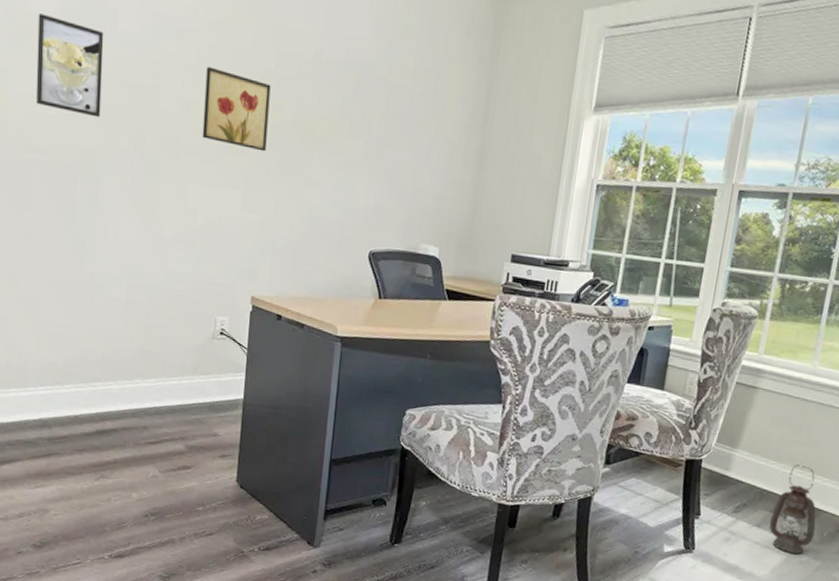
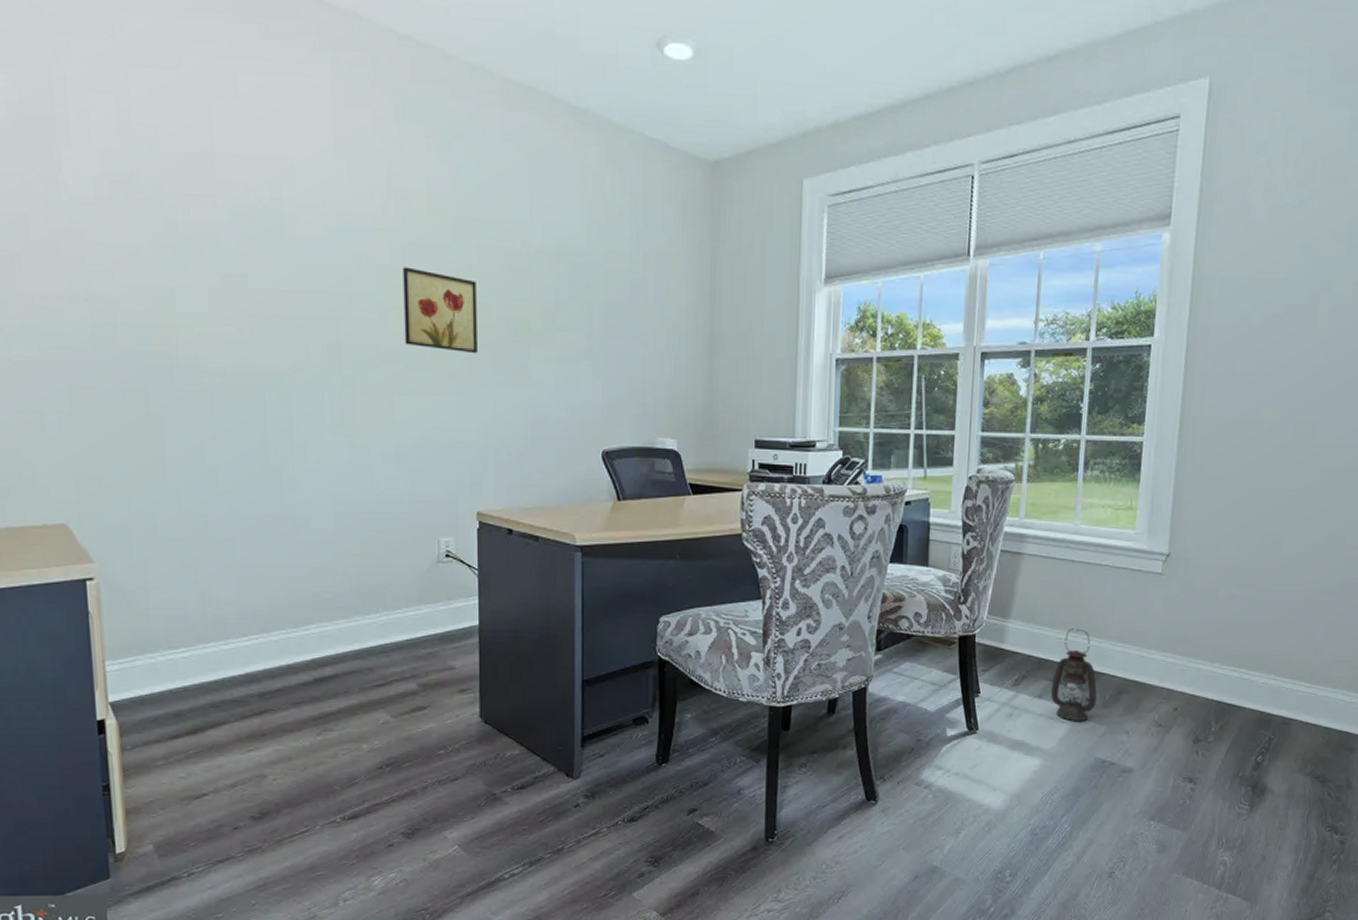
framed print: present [35,13,104,118] -> none [204,222,287,332]

